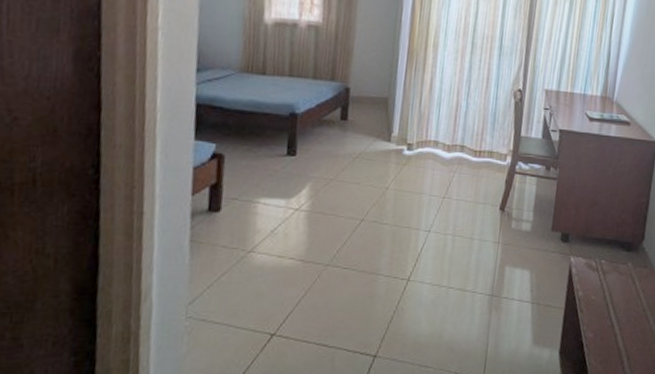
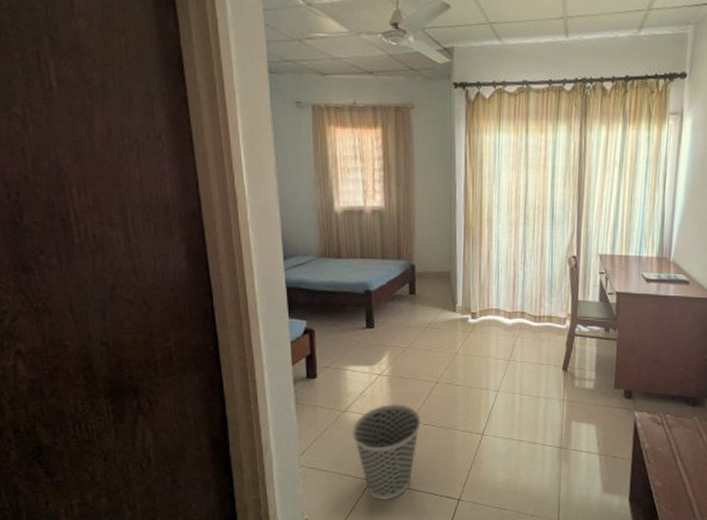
wastebasket: none [256,243,340,358] -> present [353,403,421,500]

